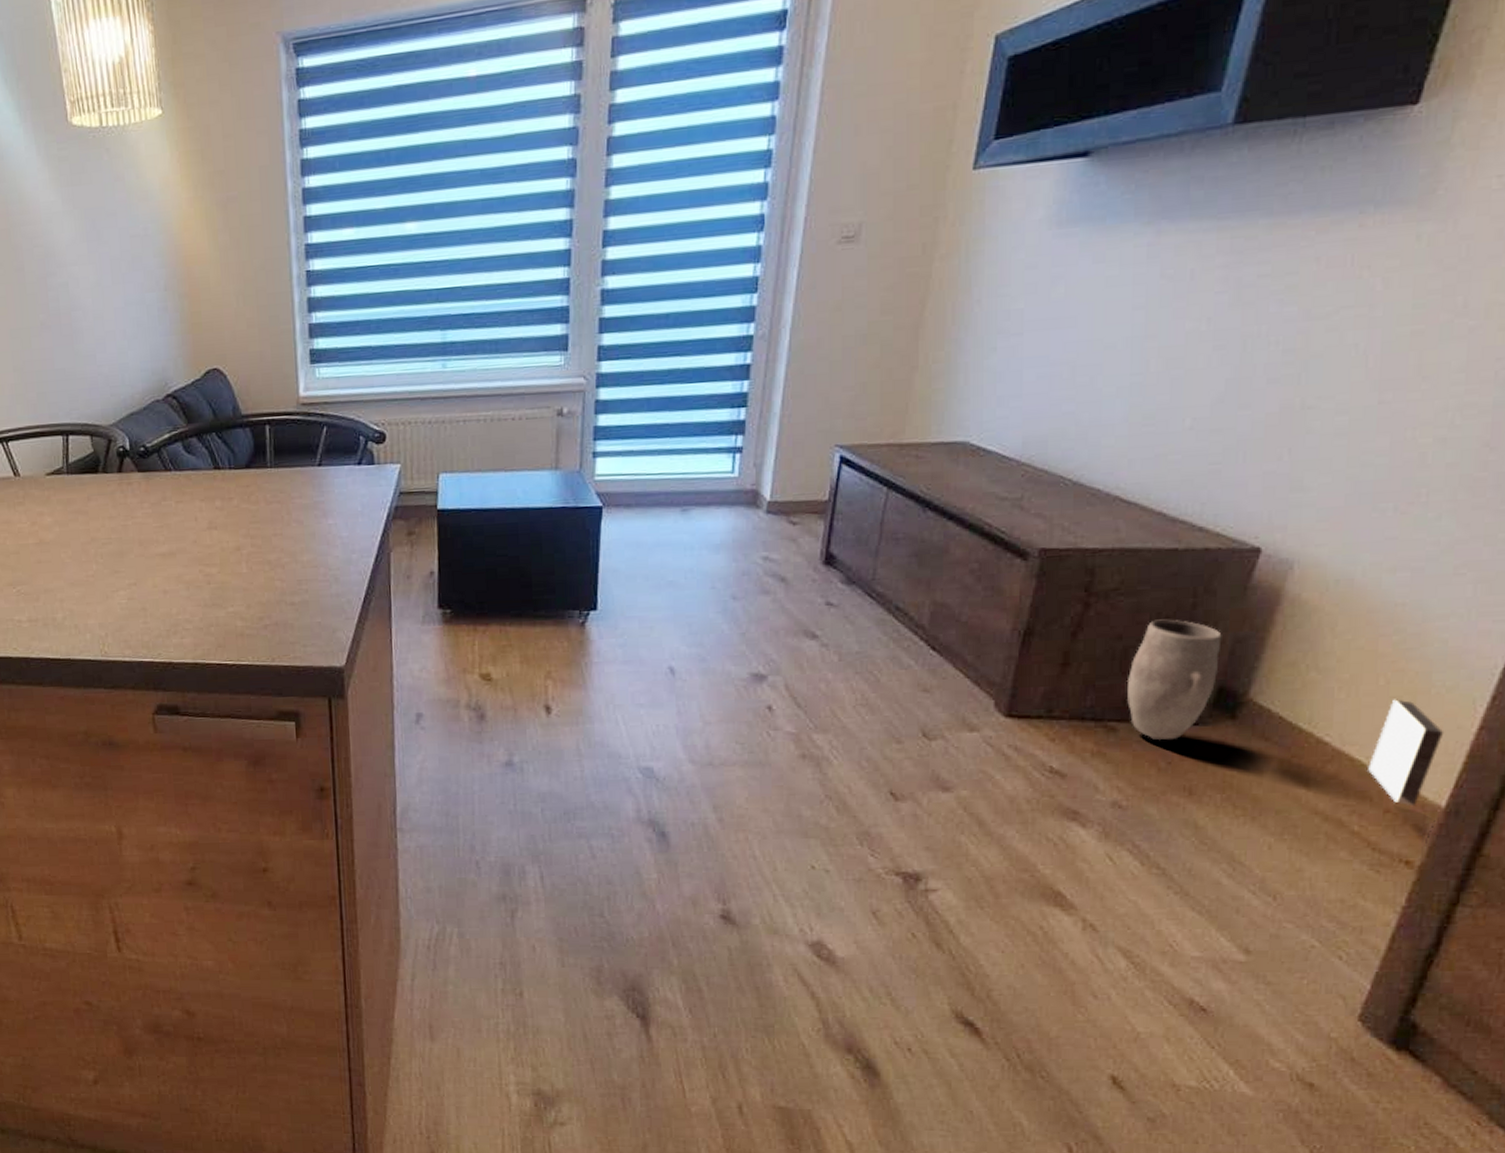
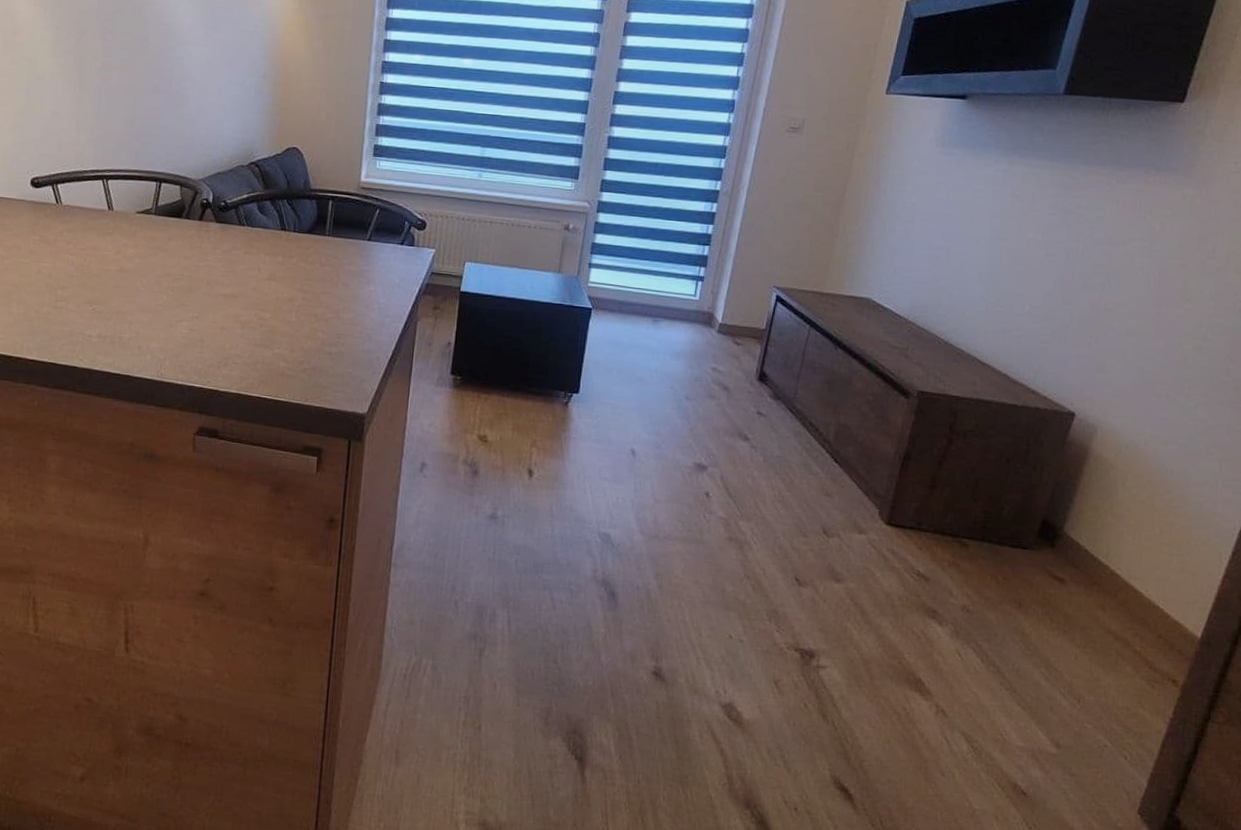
vase: present [1126,619,1445,807] -> none [976,459,1200,635]

